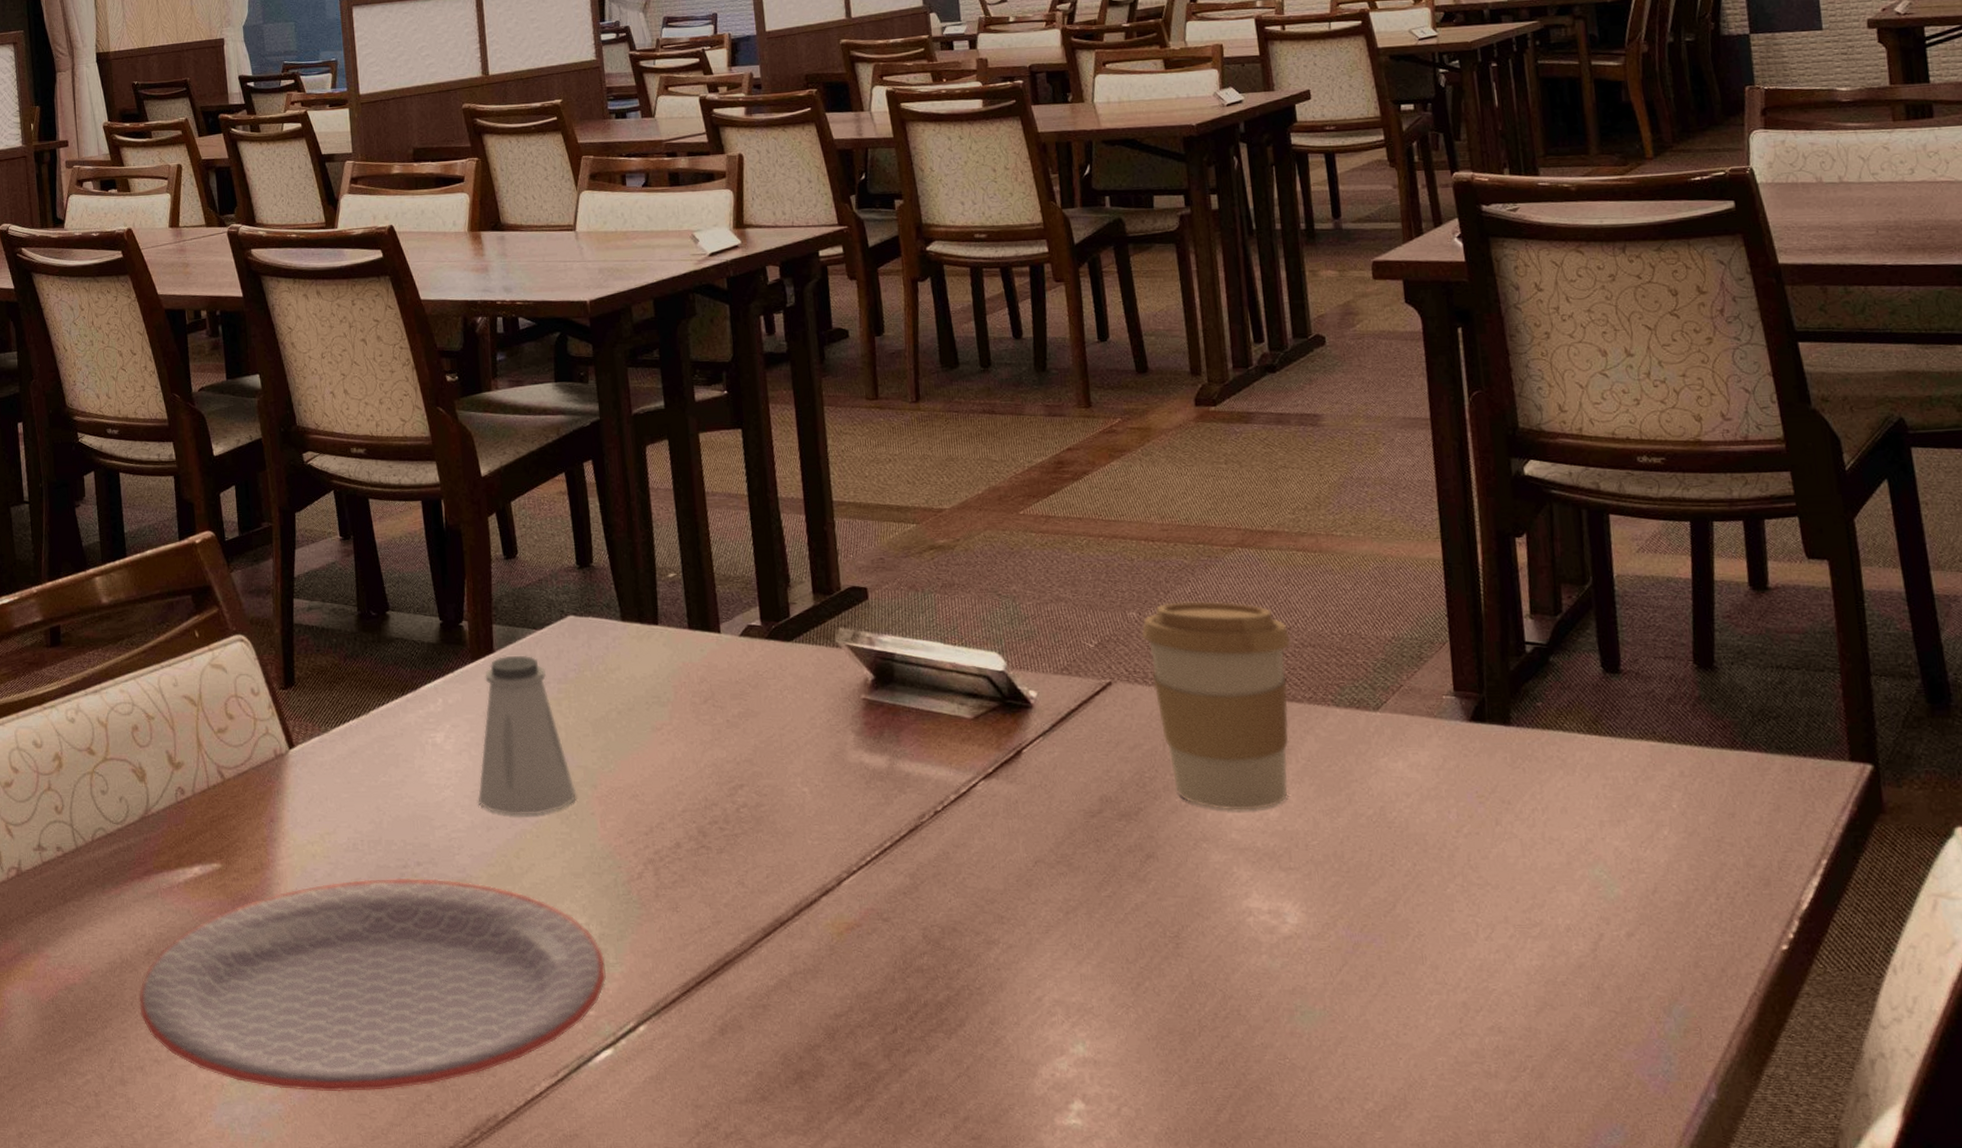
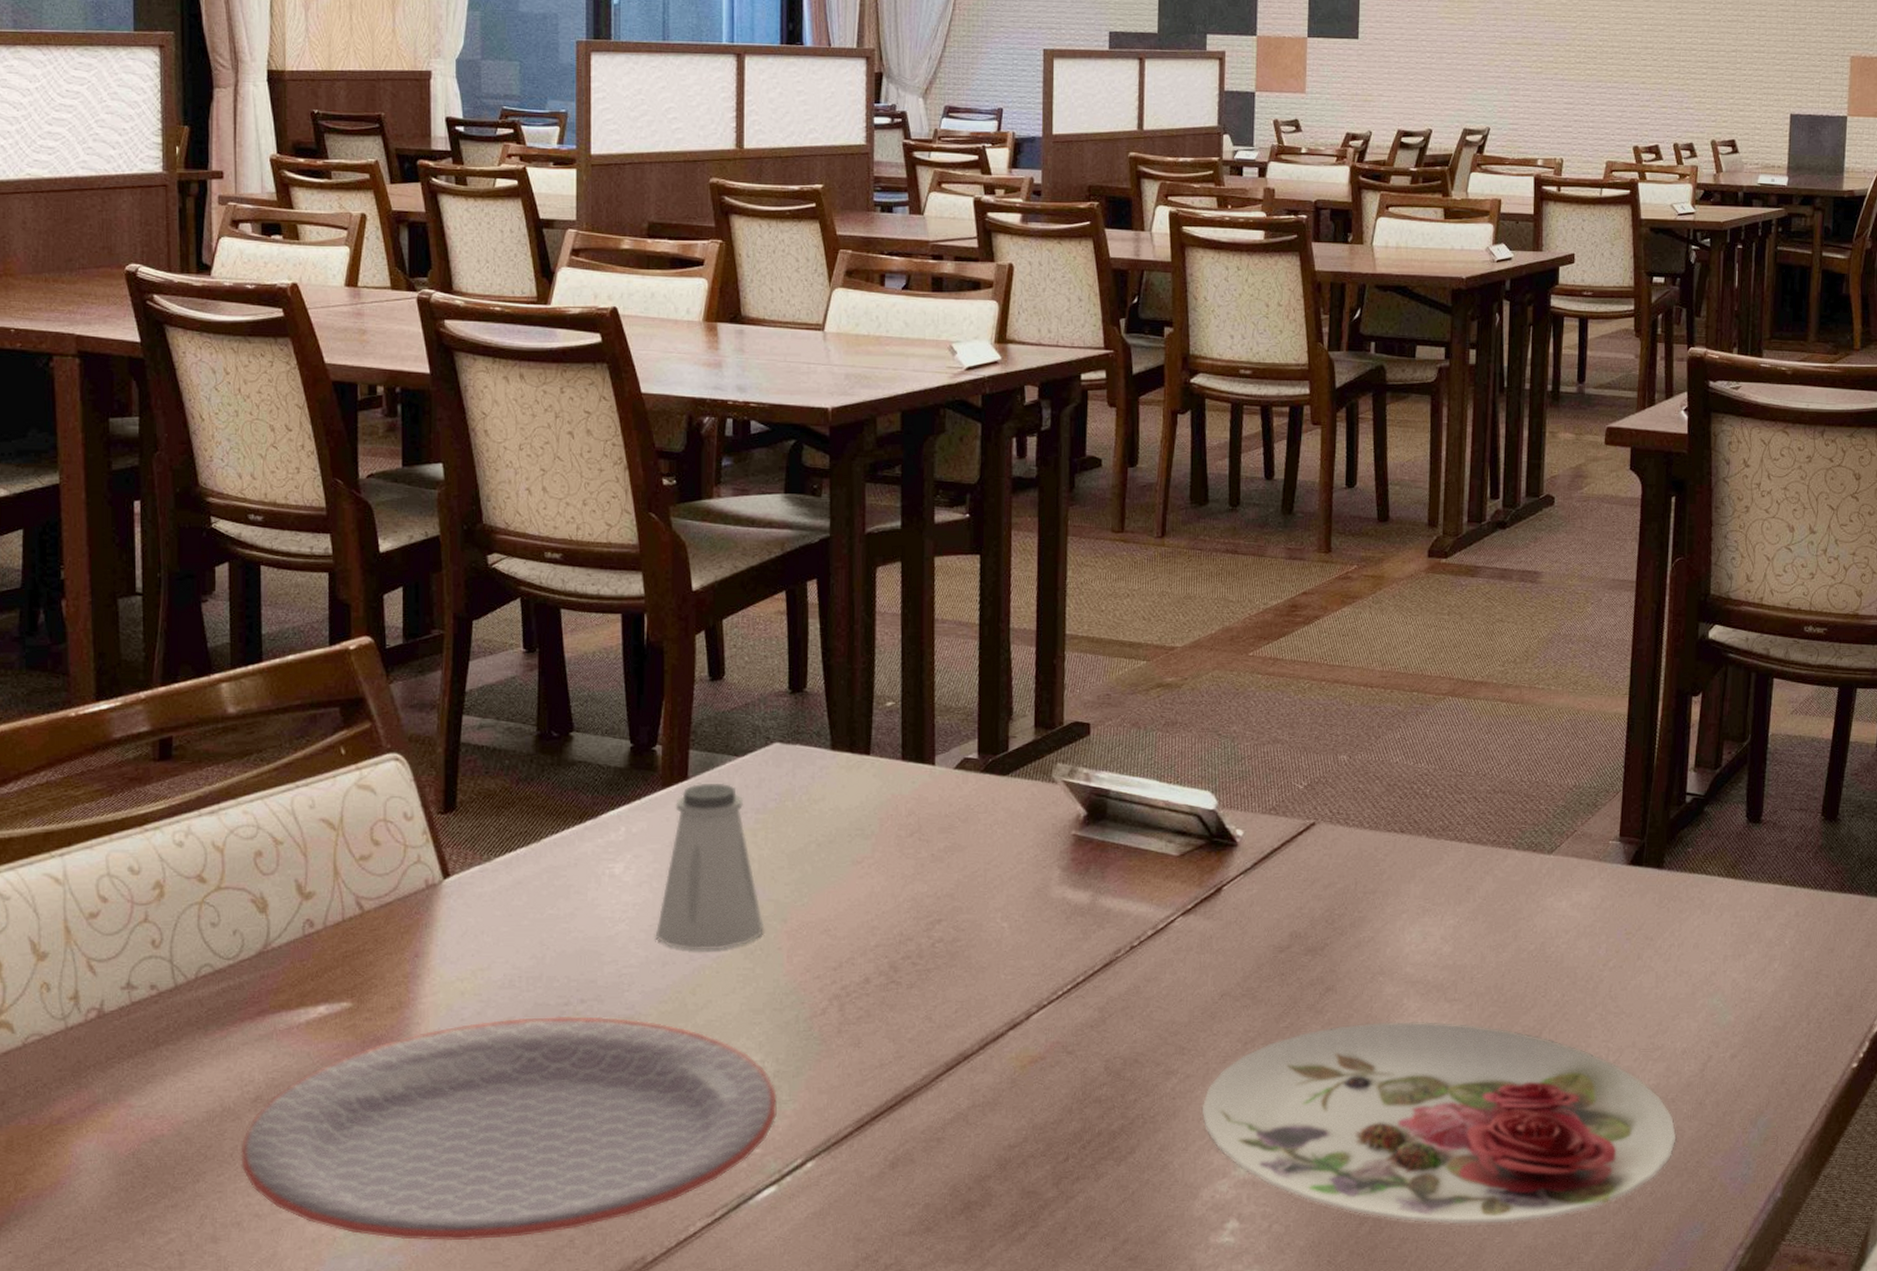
plate: none [1028,892,1576,1116] -> present [1201,1022,1677,1224]
coffee cup: present [1141,601,1291,811] -> none [1349,747,1484,946]

